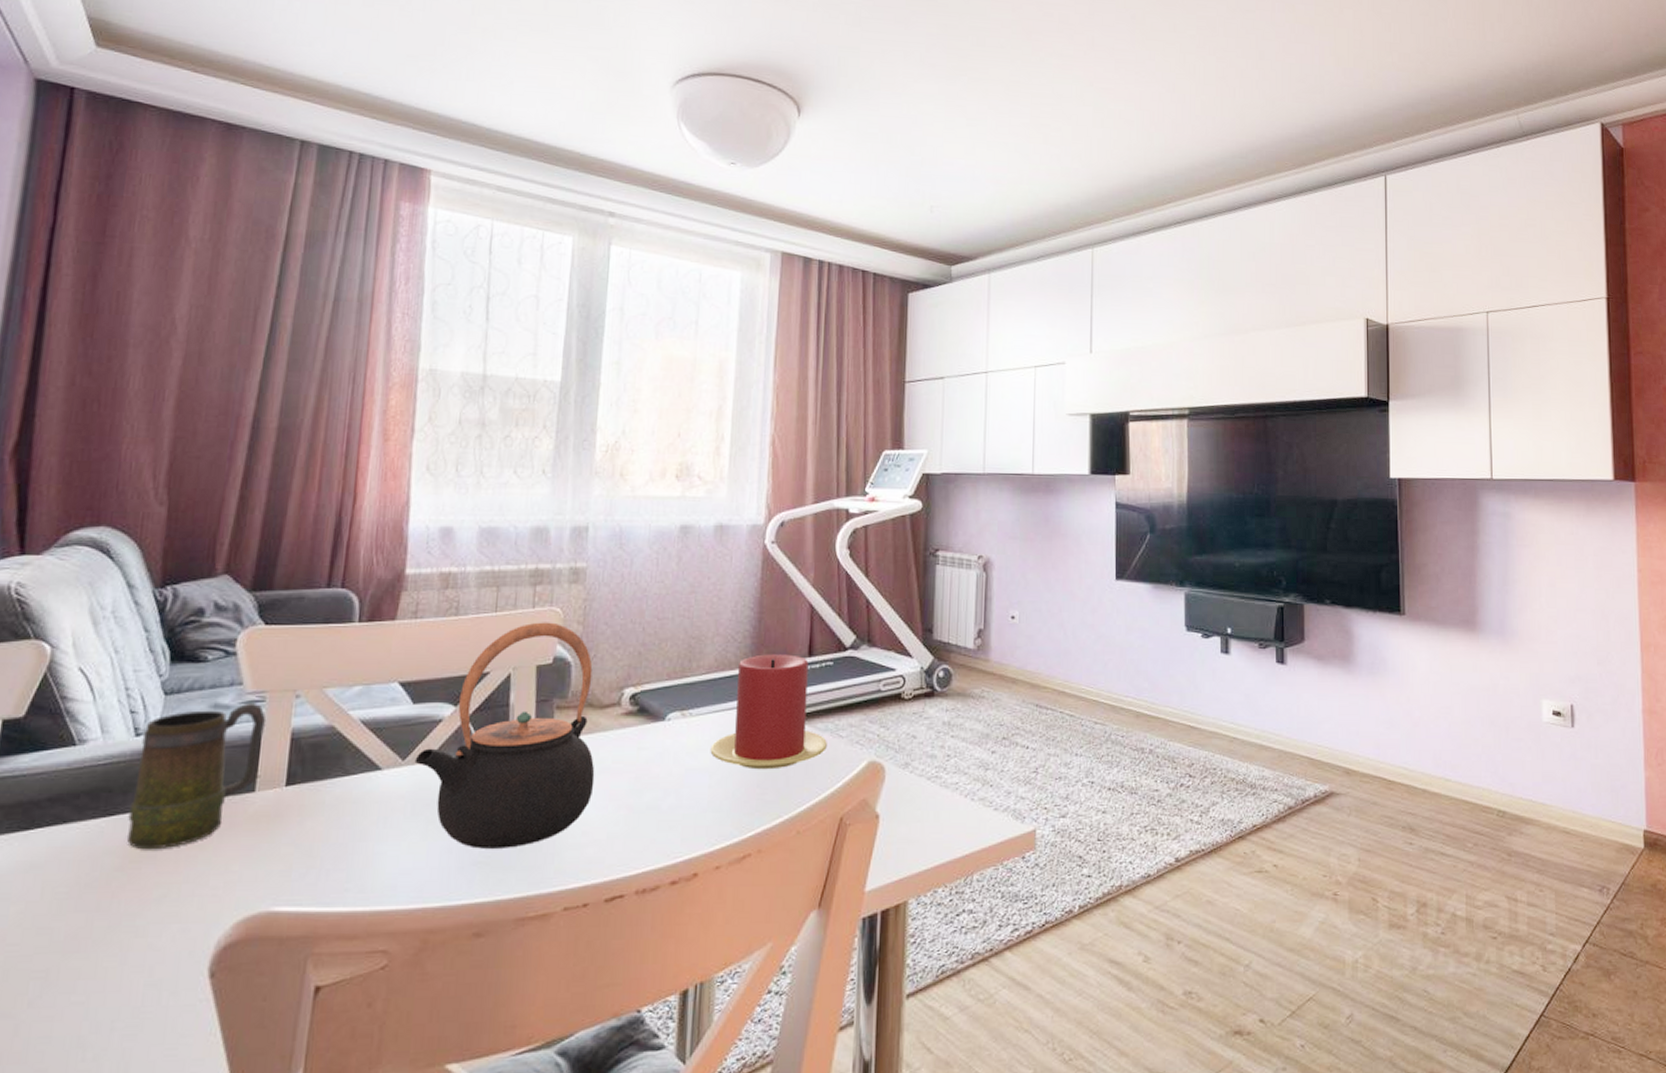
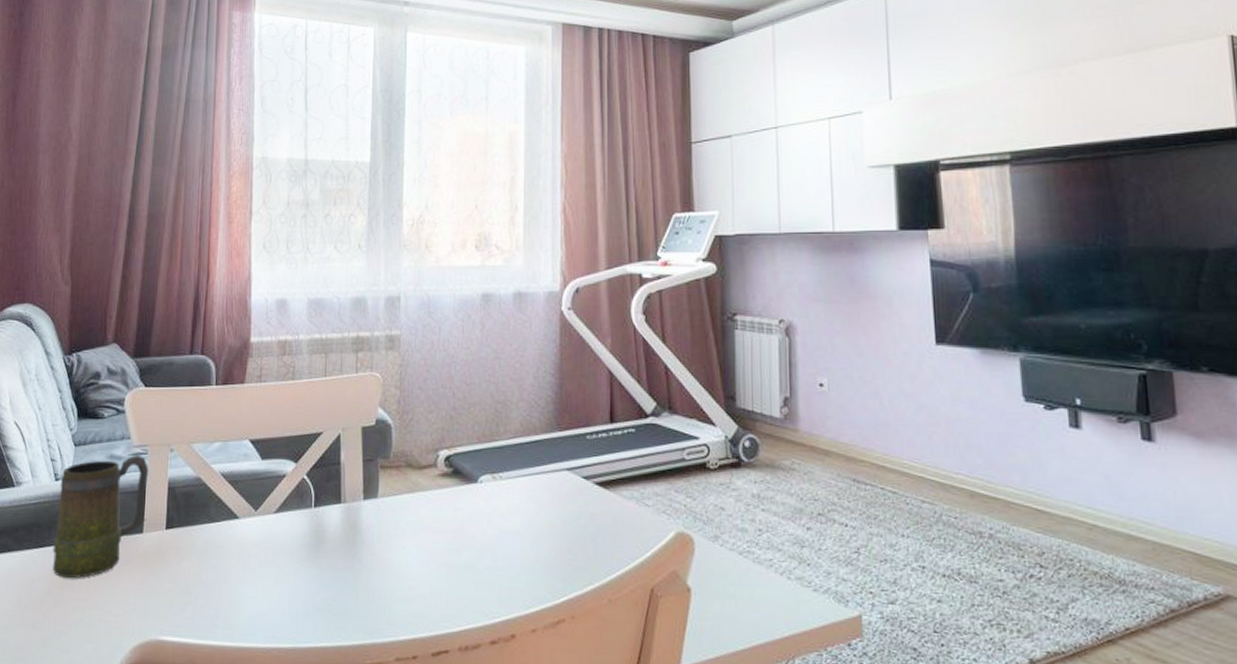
teapot: present [414,622,595,849] -> none [265,386,417,598]
candle: present [710,654,827,770] -> none [521,420,634,536]

